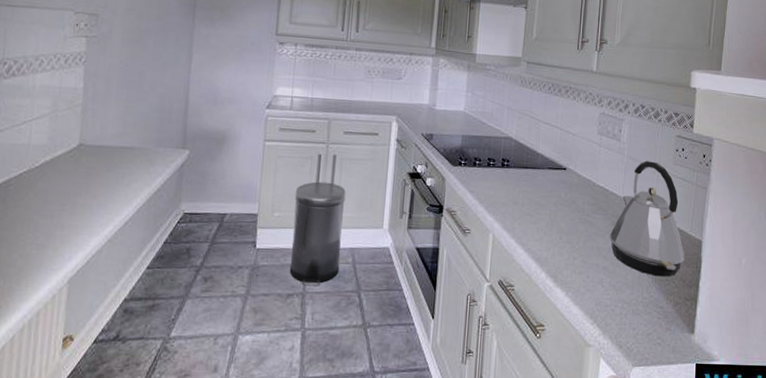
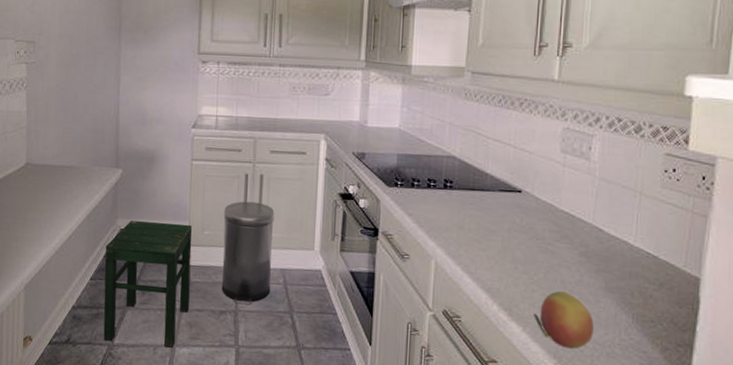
stool: none [158,203,262,336] -> present [103,220,193,348]
fruit: none [575,257,622,309] -> present [534,291,594,349]
kettle: present [610,161,684,277] -> none [577,183,676,318]

